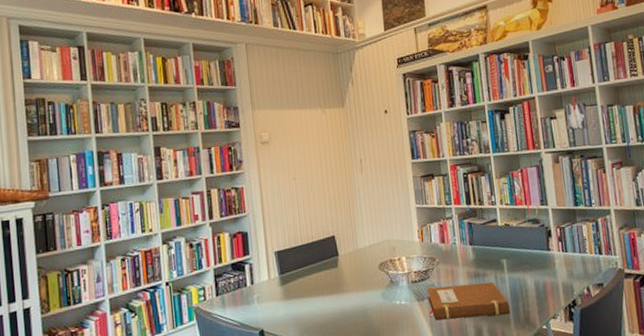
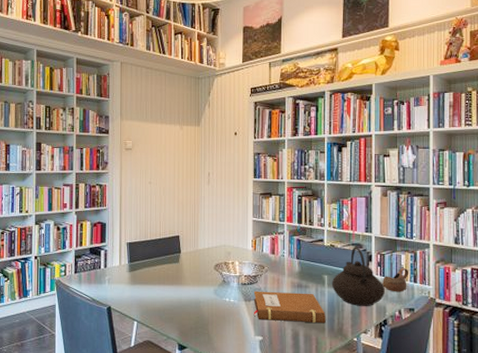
teapot: none [511,223,571,289] -> present [331,247,386,307]
cup: none [565,239,593,268] -> present [382,267,409,292]

